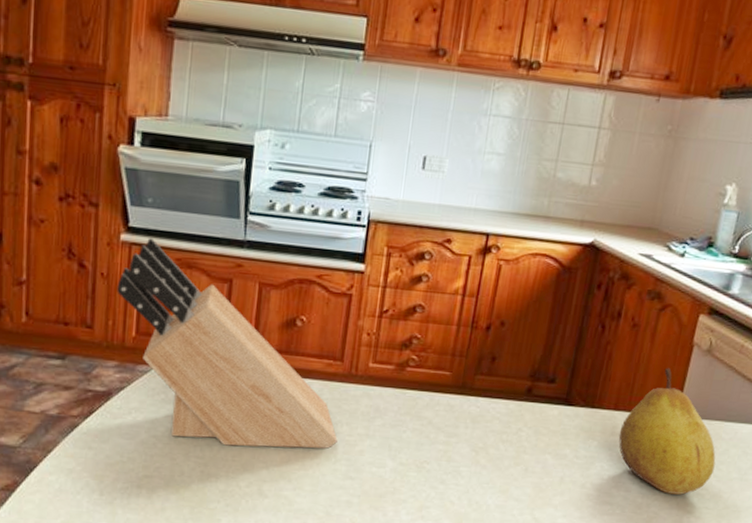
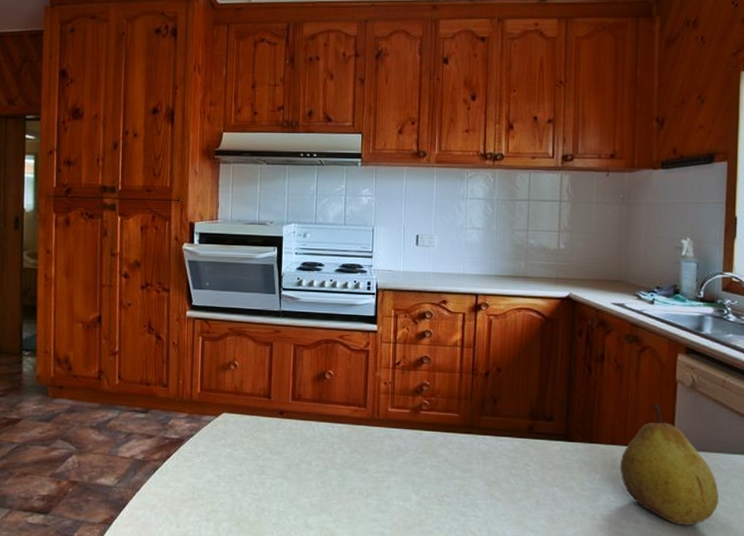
knife block: present [117,237,338,449] -> none [185,312,367,485]

